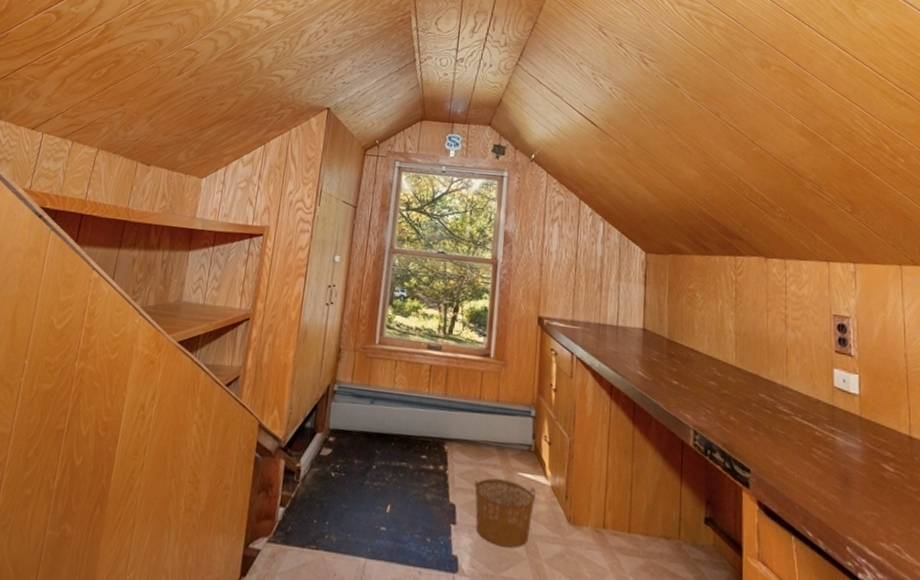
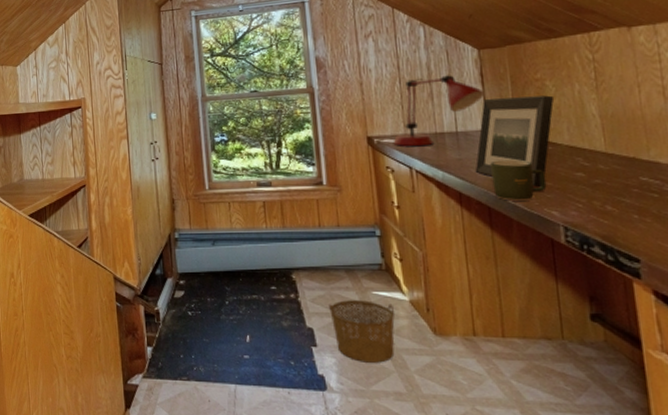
desk lamp: none [560,269,646,335] -> present [393,75,485,147]
picture frame: none [627,300,702,389] -> present [475,95,555,187]
mug: none [640,358,685,401] -> present [490,159,547,201]

